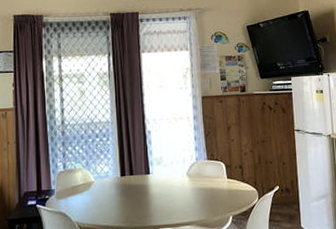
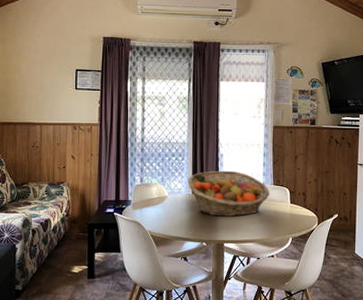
fruit basket: none [114,148,204,200] -> present [187,170,270,217]

